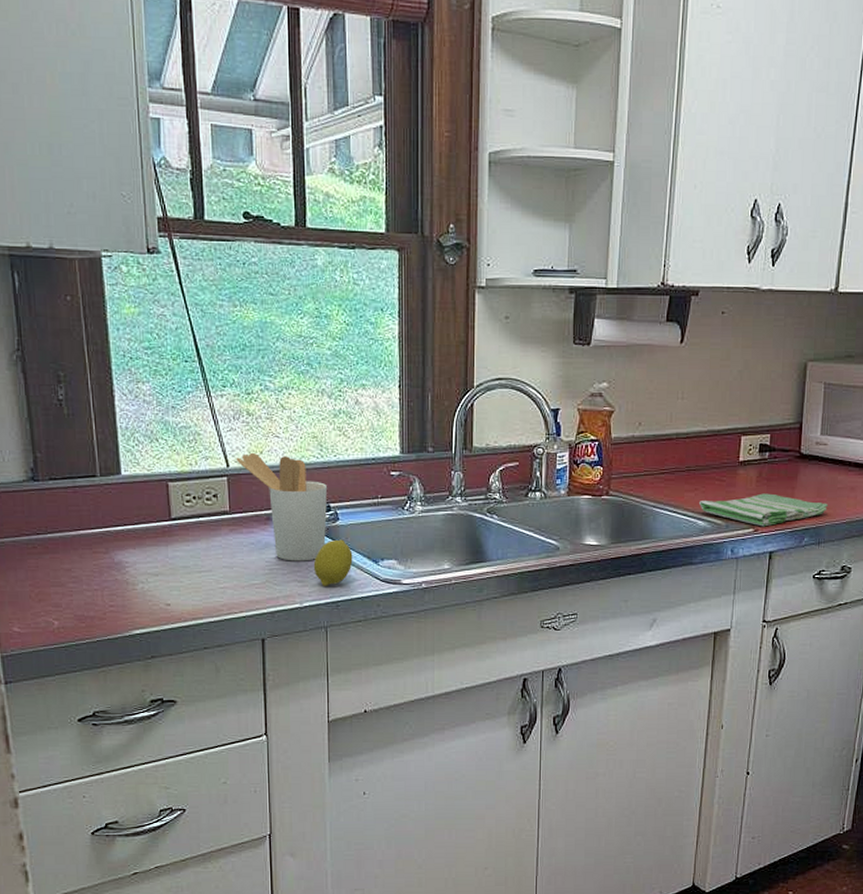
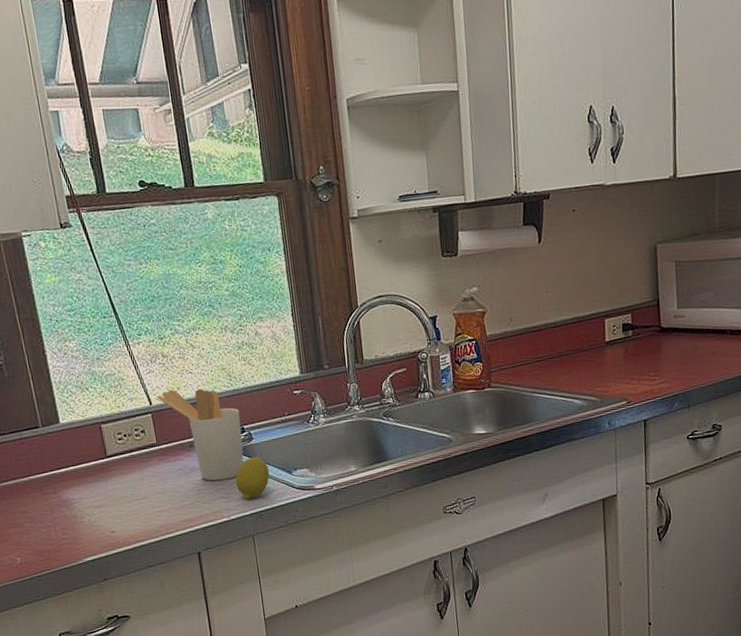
dish towel: present [699,493,828,527] -> none [574,367,692,398]

